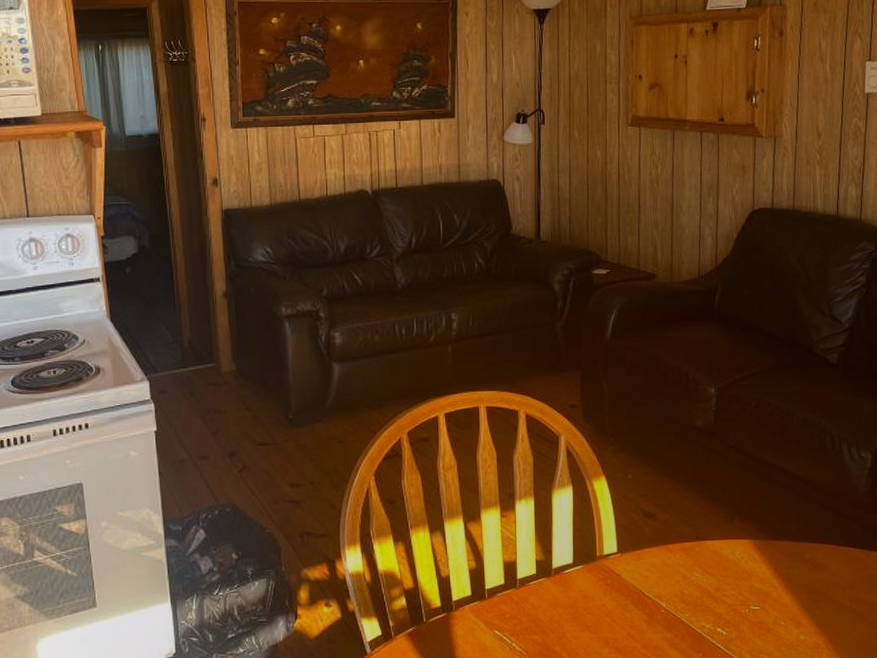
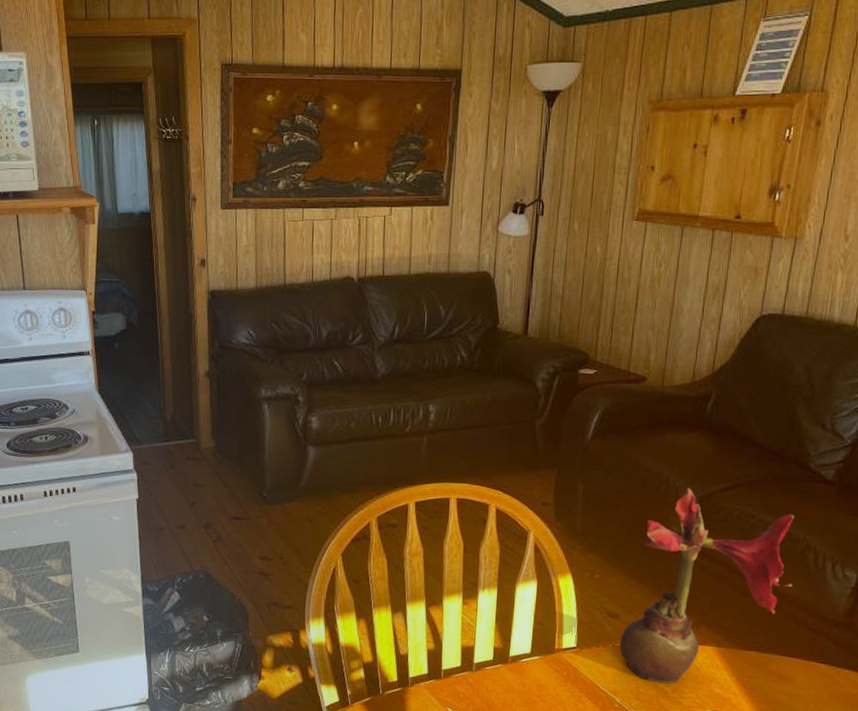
flower: none [659,380,815,582] -> present [620,488,795,683]

